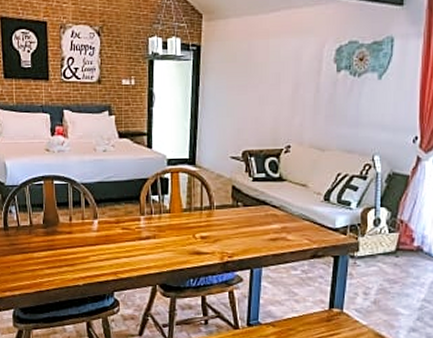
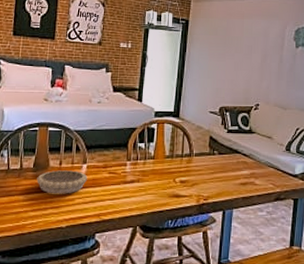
decorative bowl: none [48,226,101,252] -> present [36,170,88,194]

